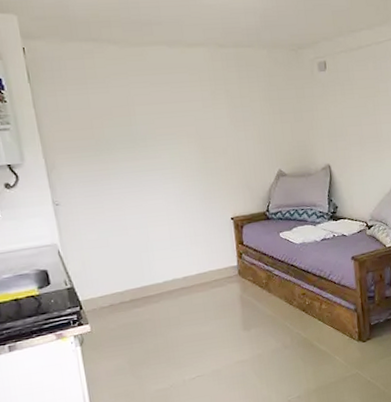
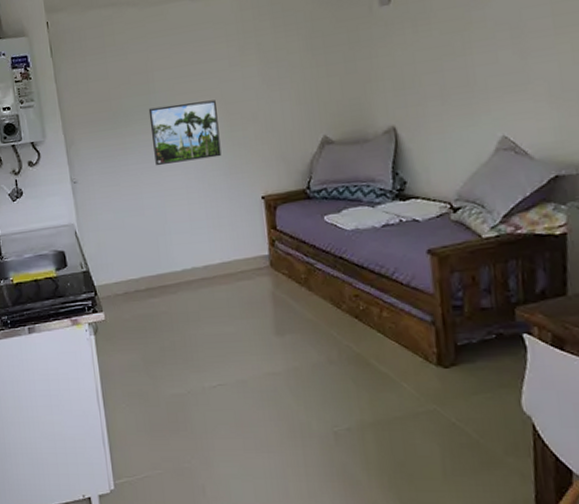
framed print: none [130,135,197,191] -> present [148,100,222,166]

